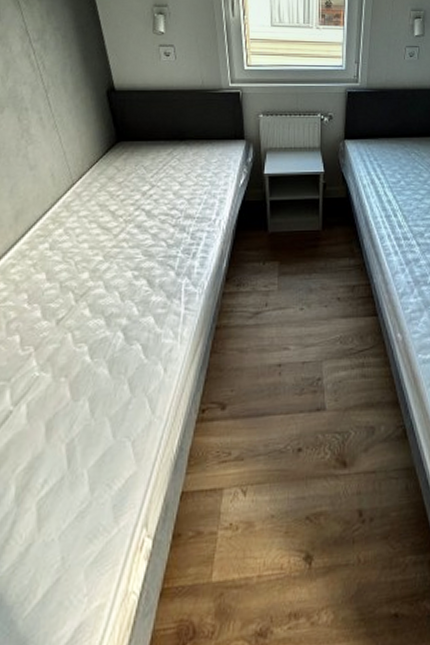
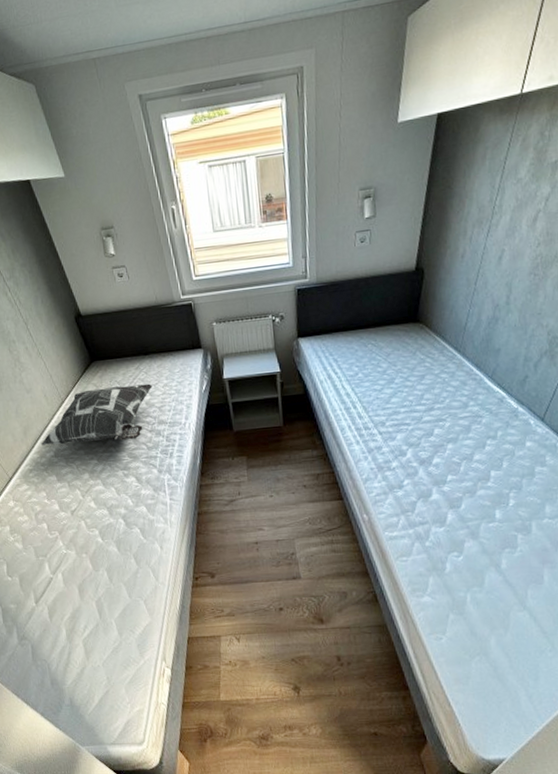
decorative pillow: none [35,172,184,235] -> present [41,383,152,445]

